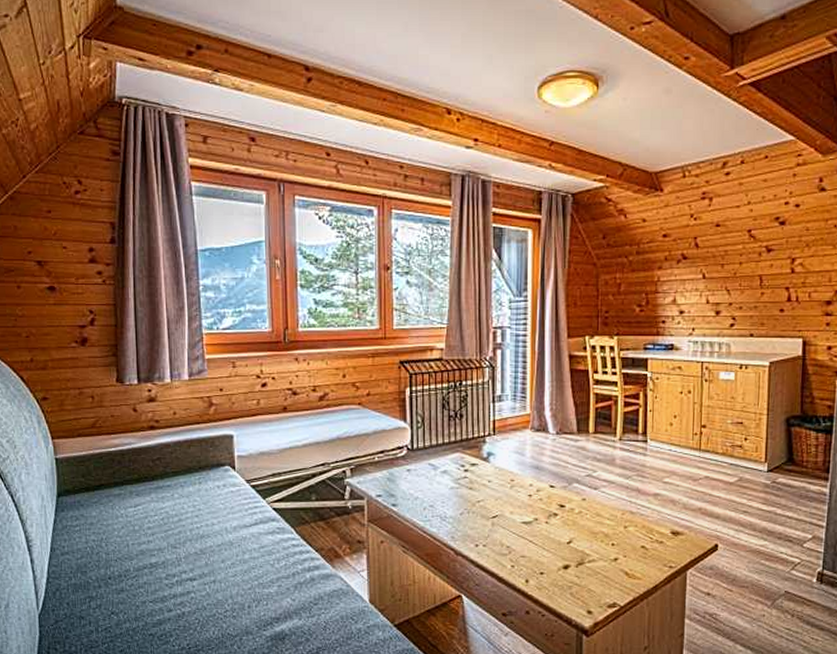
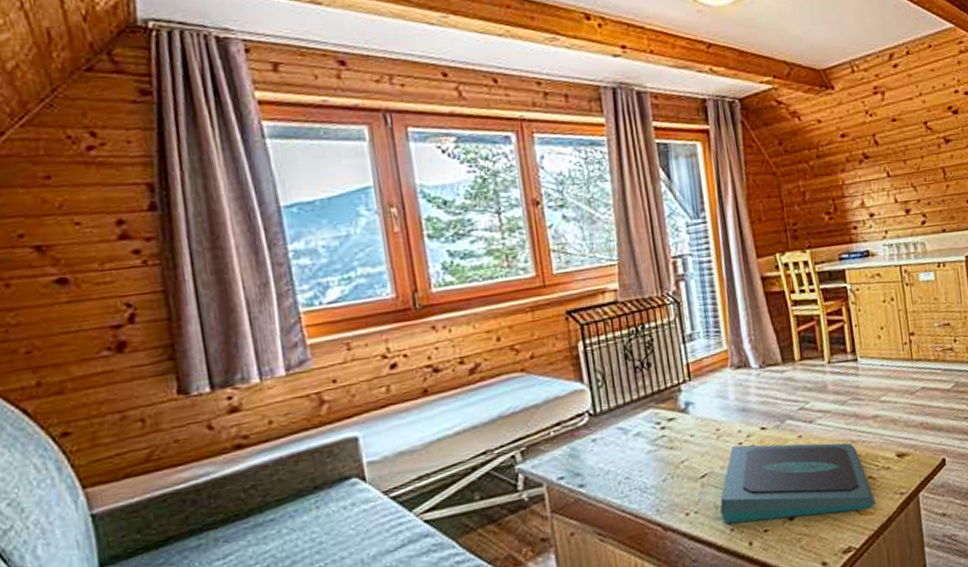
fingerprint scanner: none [505,496,645,574] -> present [720,443,876,524]

